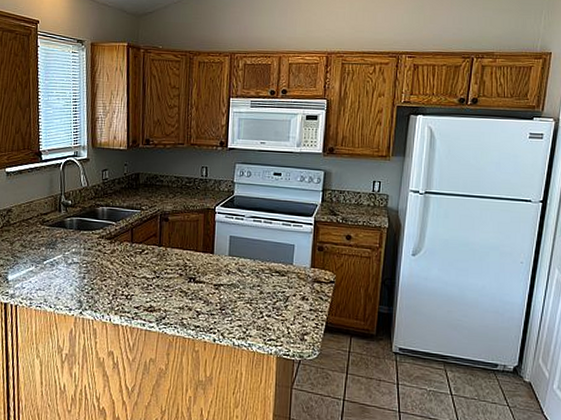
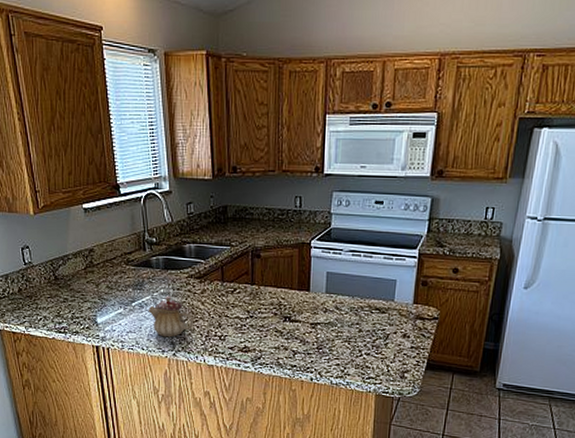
teapot: none [58,255,103,296] -> present [148,295,194,338]

